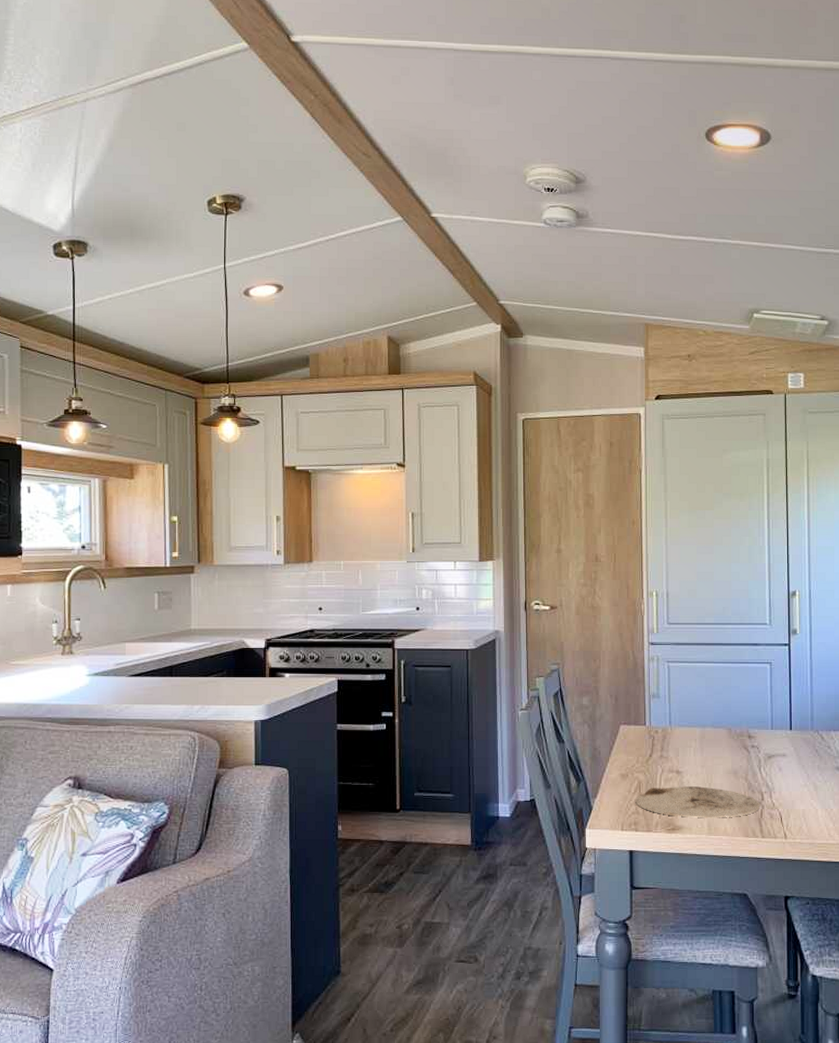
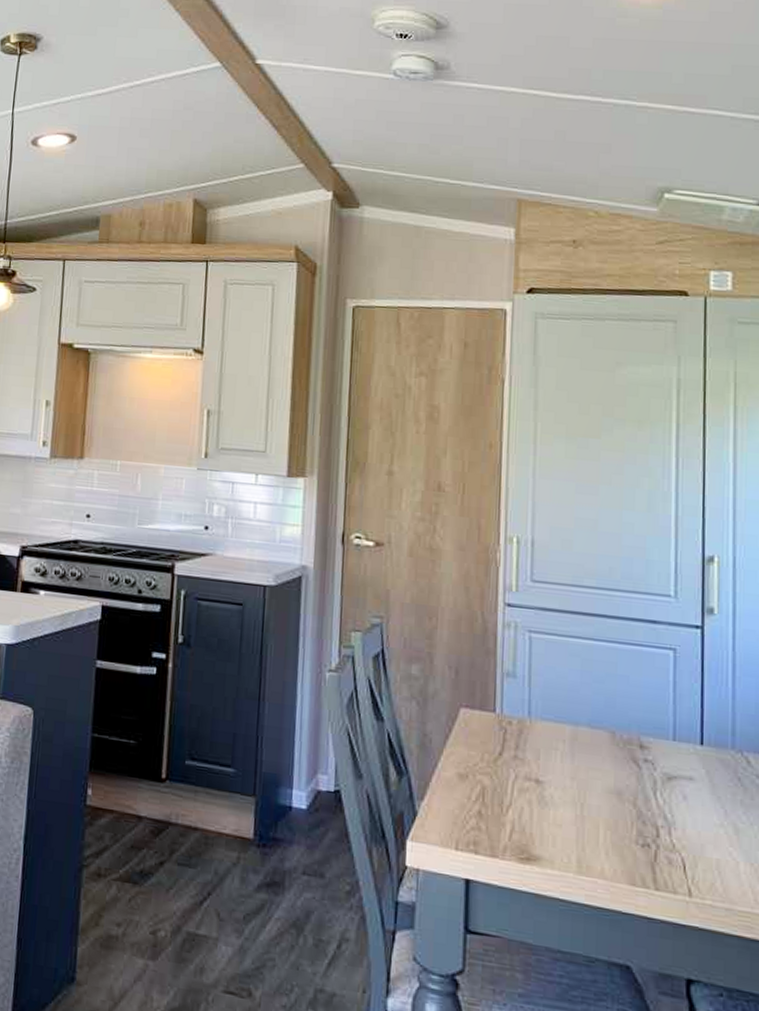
plate: present [635,786,760,818] -> none [476,797,654,855]

